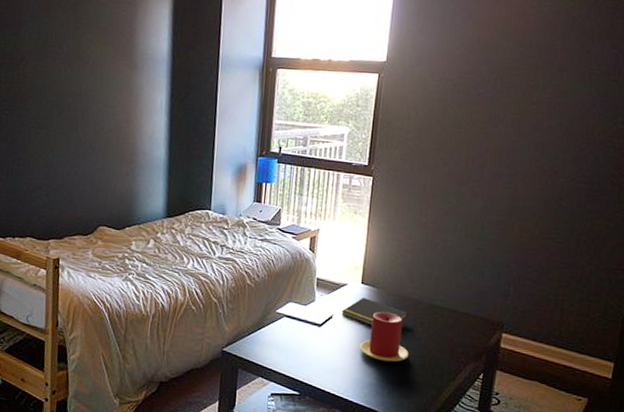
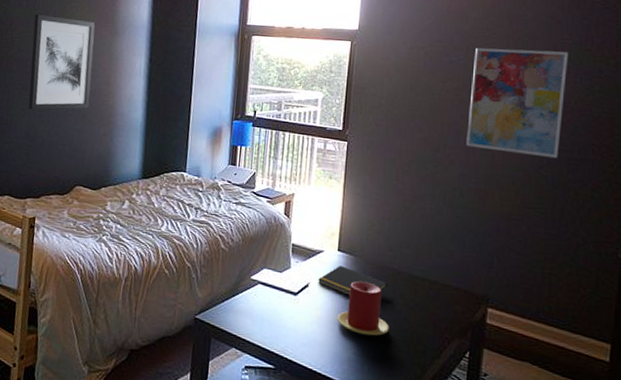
wall art: none [45,48,113,150] -> present [28,14,95,110]
wall art: none [489,79,596,190] -> present [466,47,569,159]

